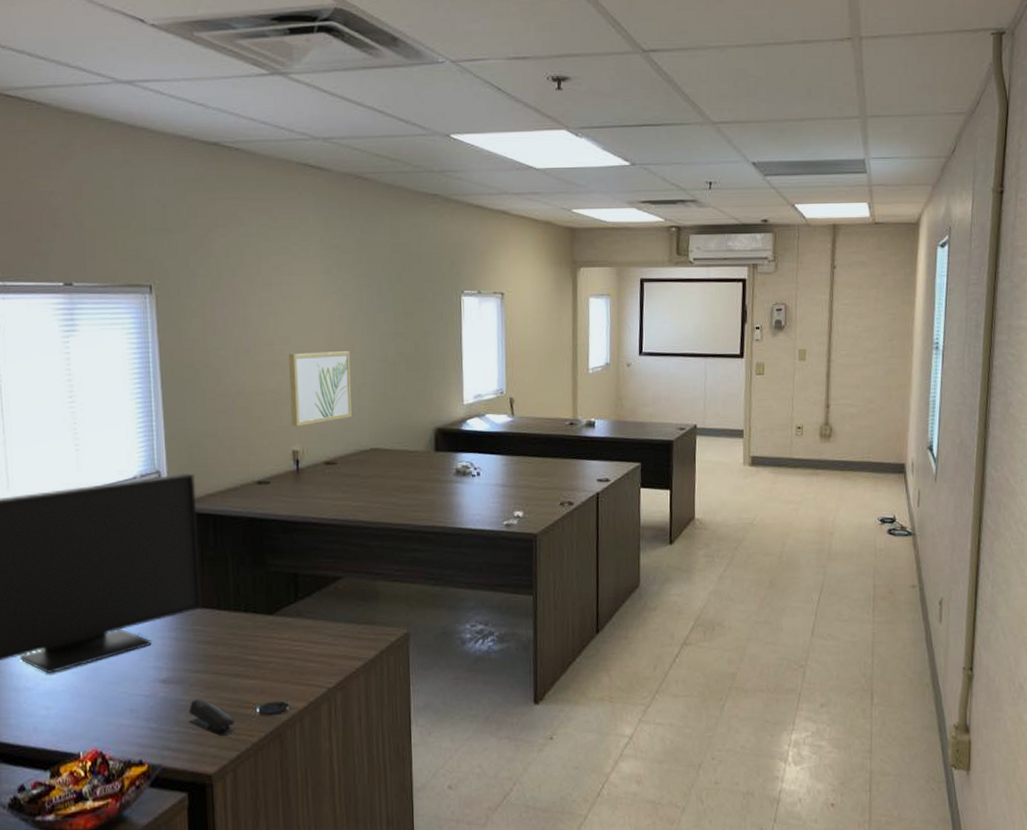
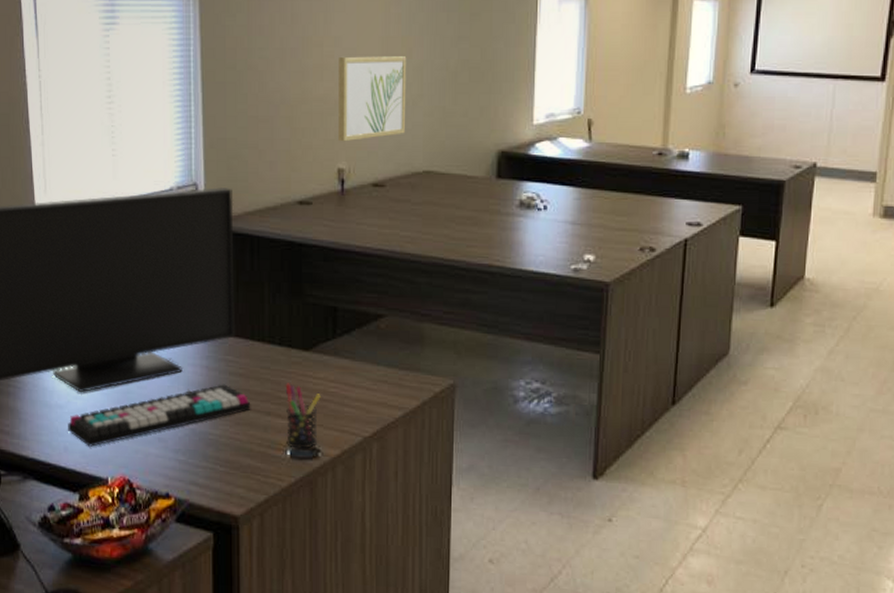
keyboard: none [37,652,220,725] -> present [68,384,251,447]
stapler: present [188,699,236,737] -> none [217,434,265,478]
pen holder: none [252,646,286,705] -> present [285,383,321,449]

